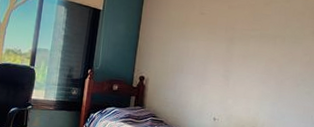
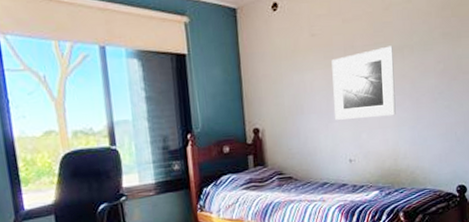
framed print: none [208,33,267,91] -> present [331,46,396,120]

